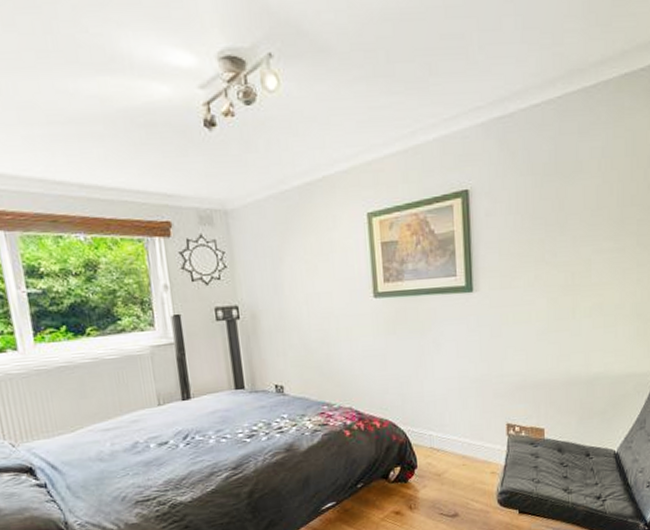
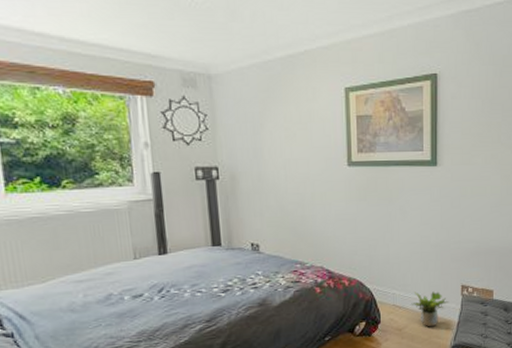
potted plant: none [450,431,494,472] -> present [411,291,449,327]

